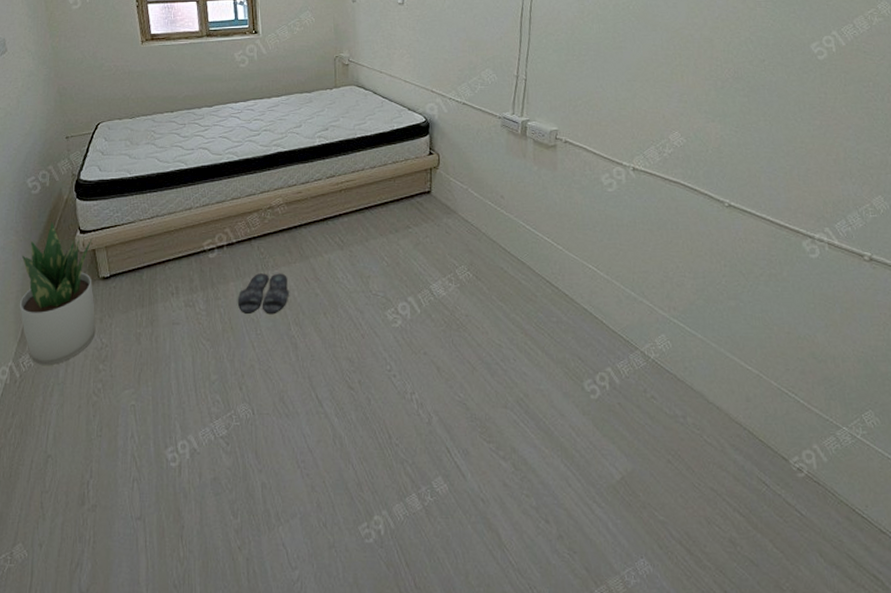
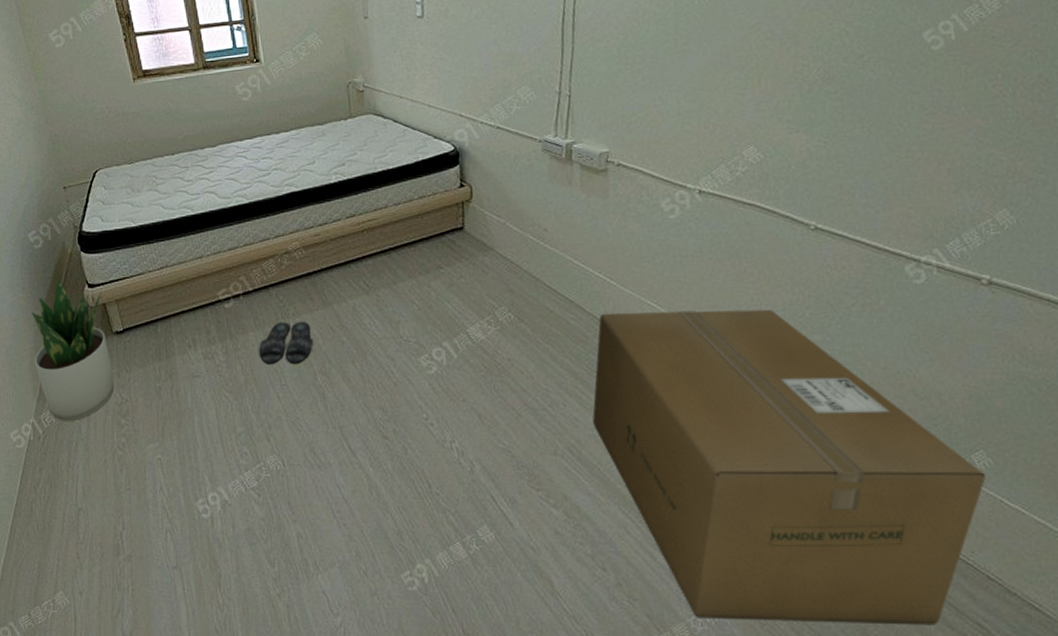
box: none [540,275,875,578] -> present [592,309,986,626]

